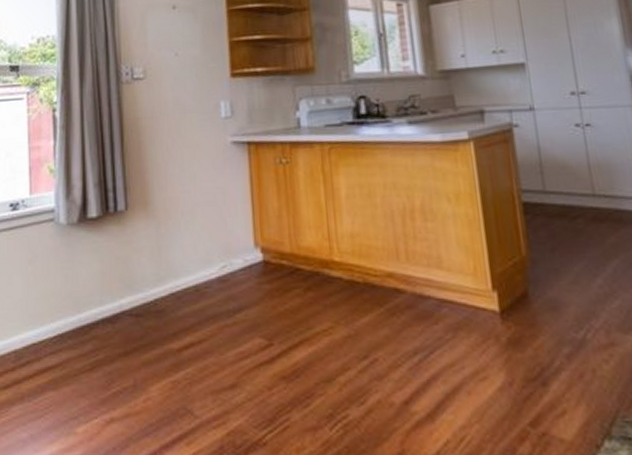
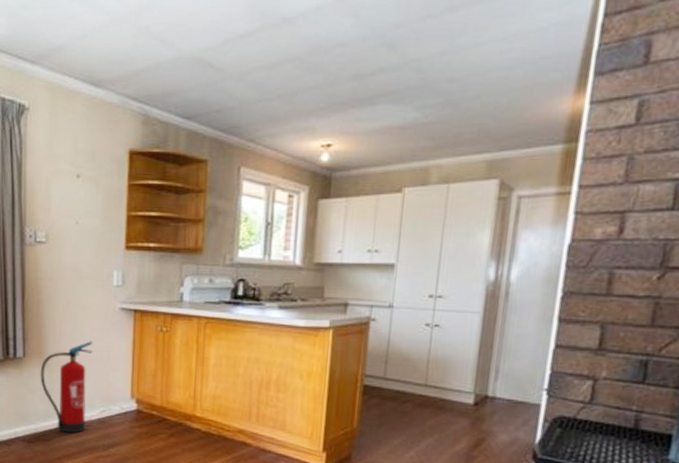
fire extinguisher: none [146,183,205,300] -> present [40,341,93,434]

